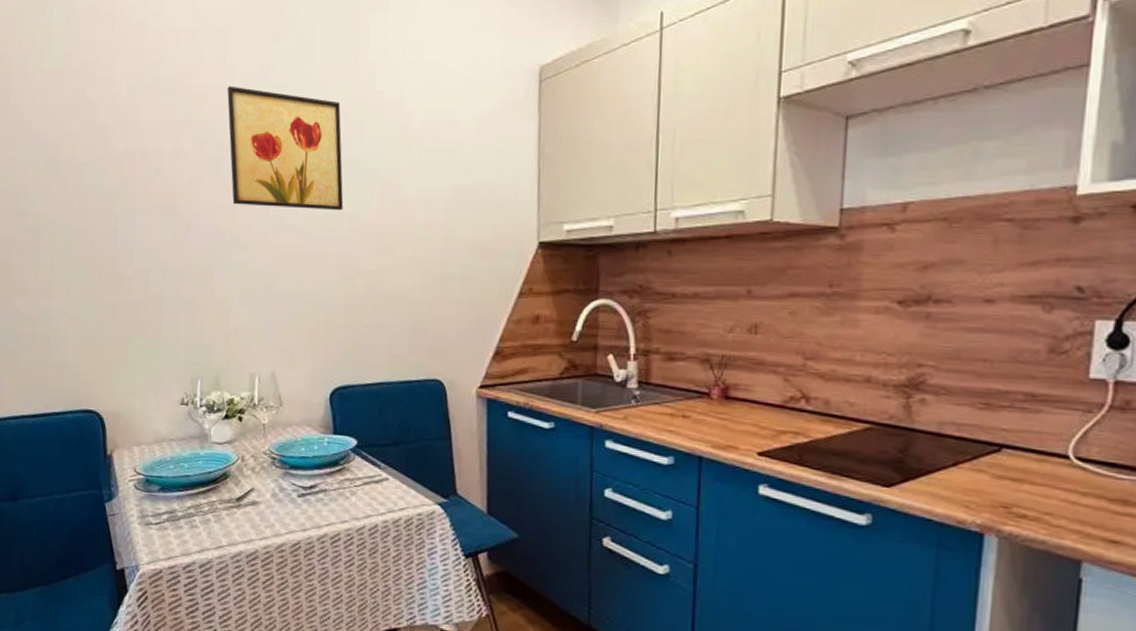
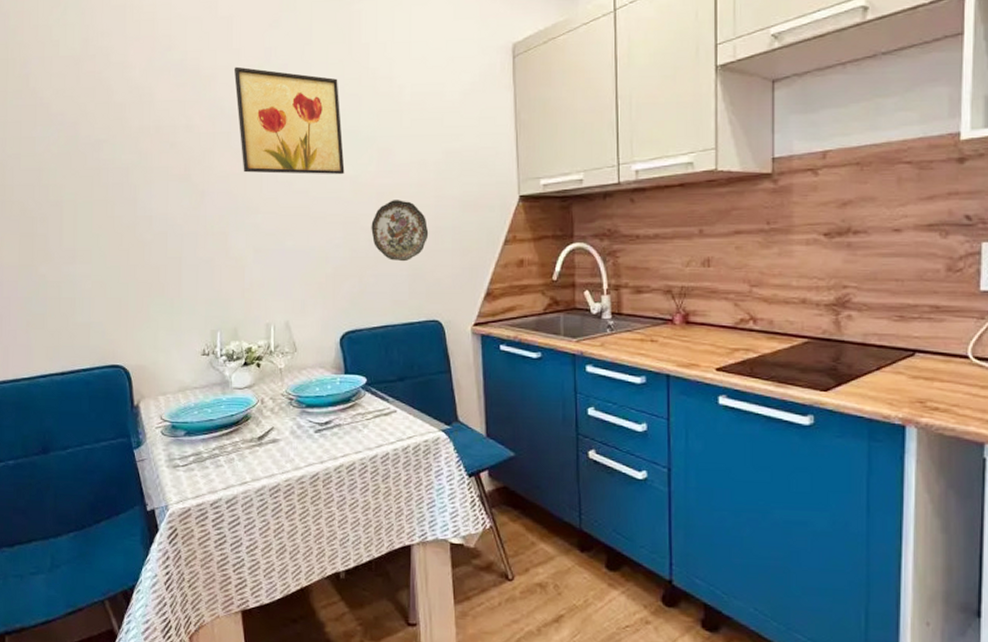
decorative plate: none [369,241,434,312] -> present [371,200,429,262]

